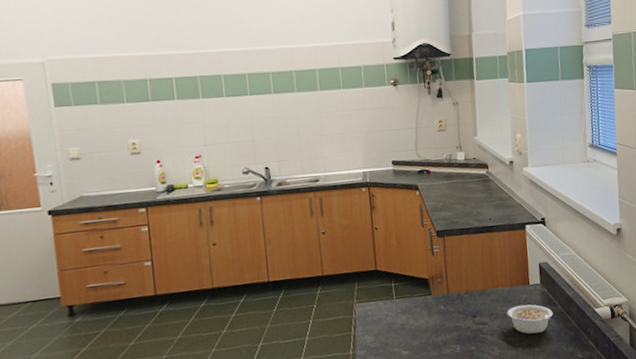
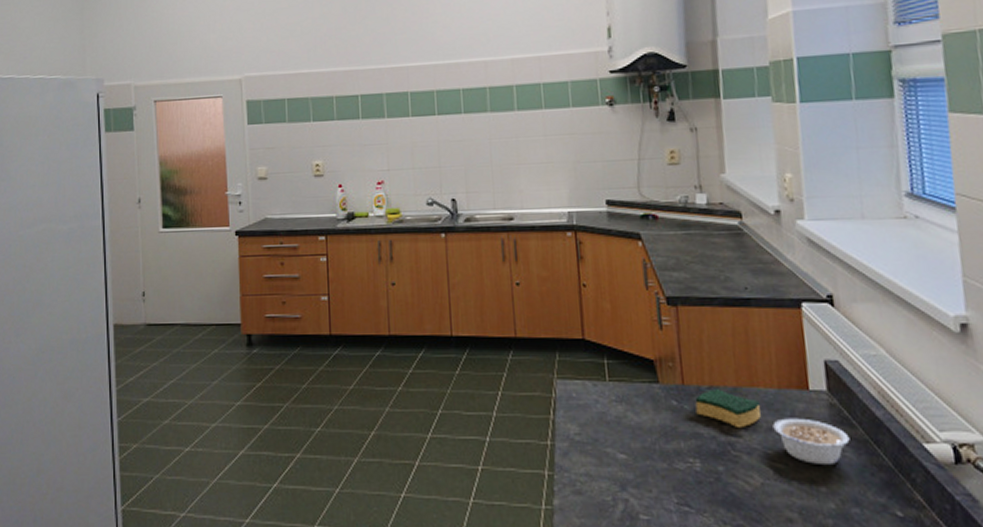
sponge: none [456,293,500,319] -> present [695,389,761,429]

